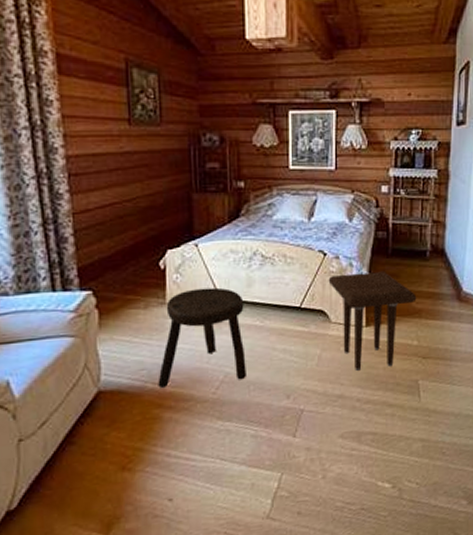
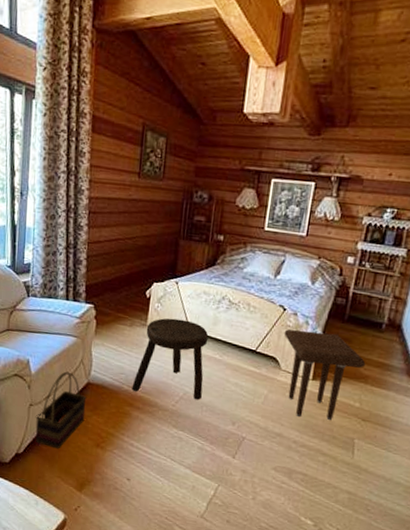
basket: none [29,383,101,489] -> present [35,371,87,449]

